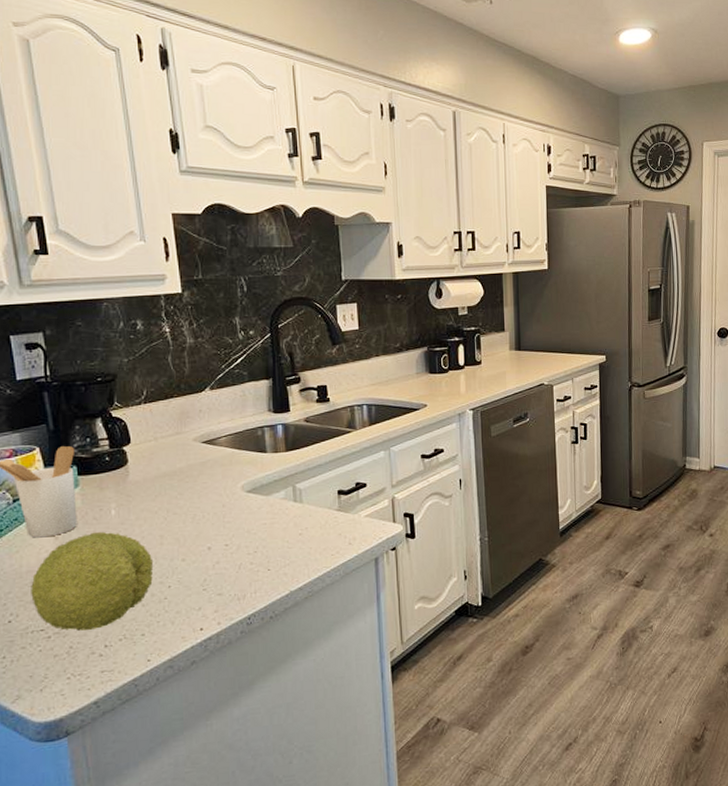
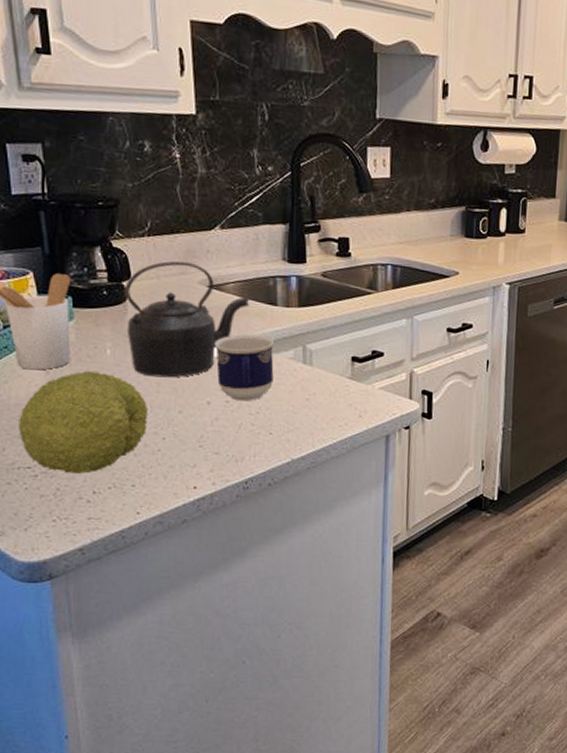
kettle: none [125,422,242,531] -> present [124,261,250,378]
cup: none [211,480,268,543] -> present [214,334,274,402]

